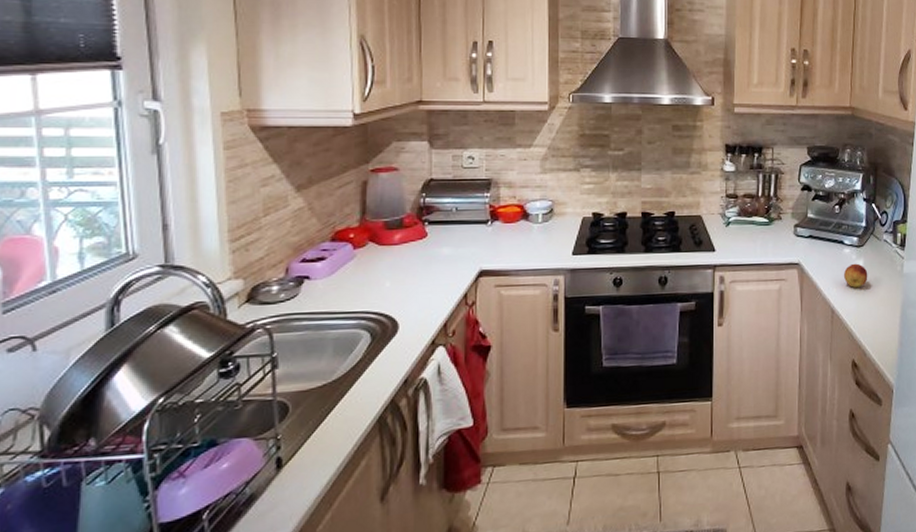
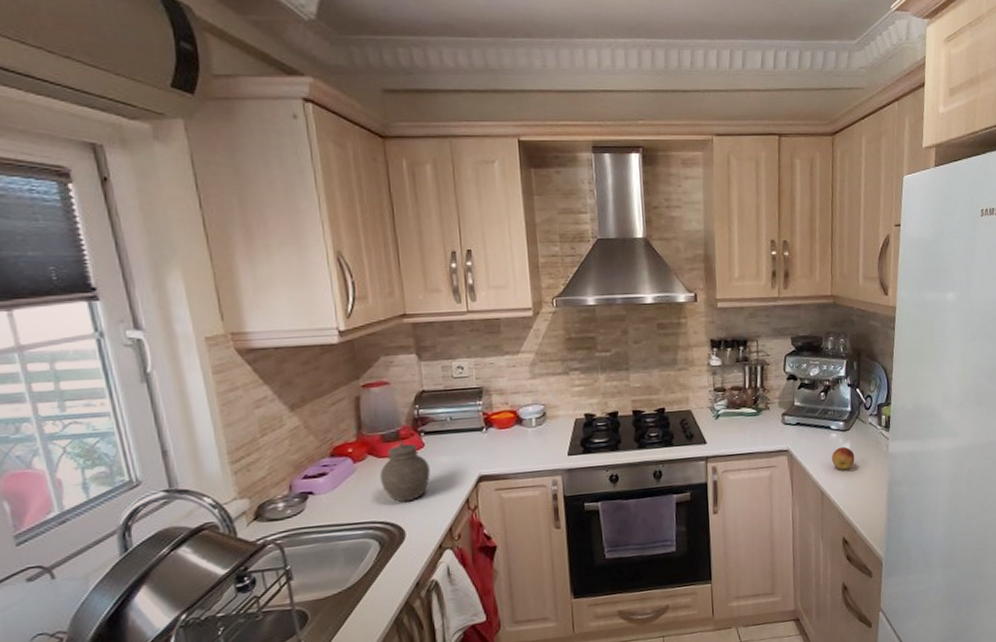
jar: none [378,229,430,294] -> present [379,441,431,503]

